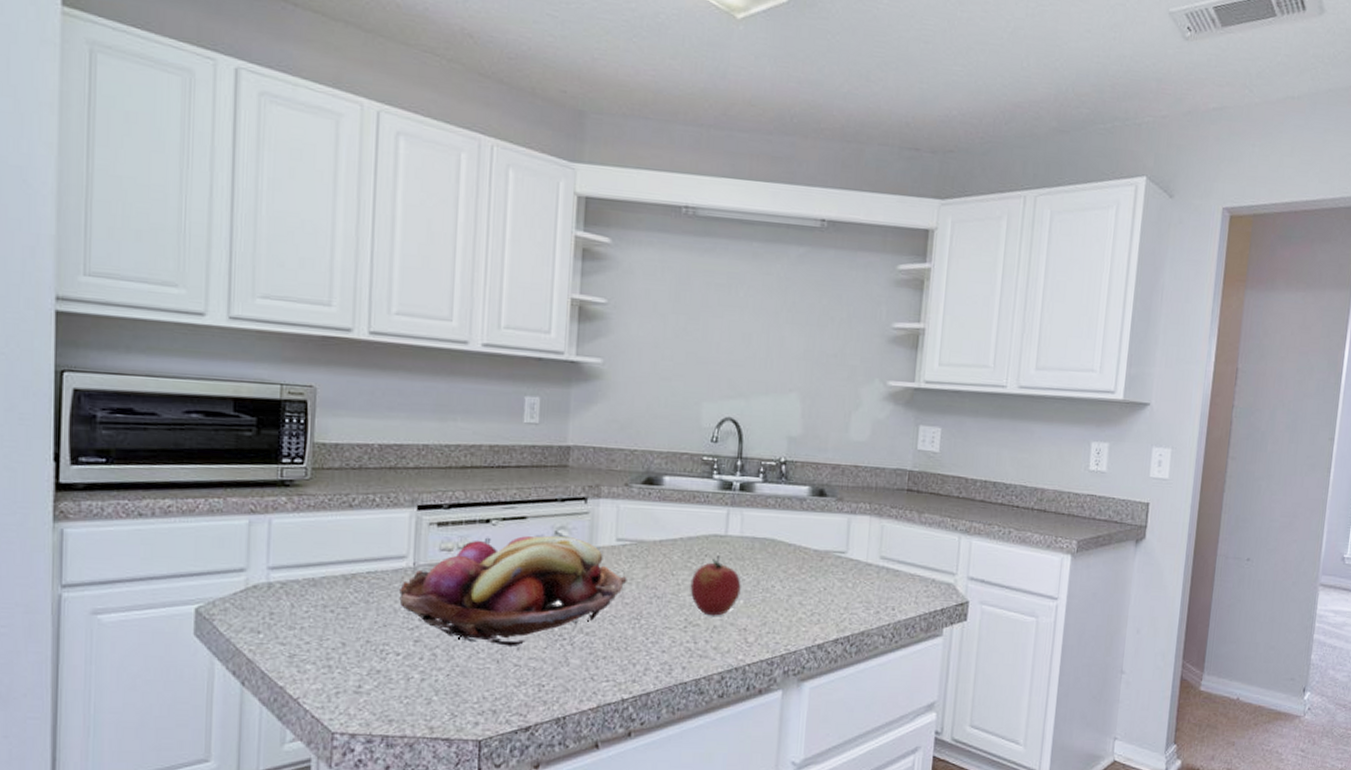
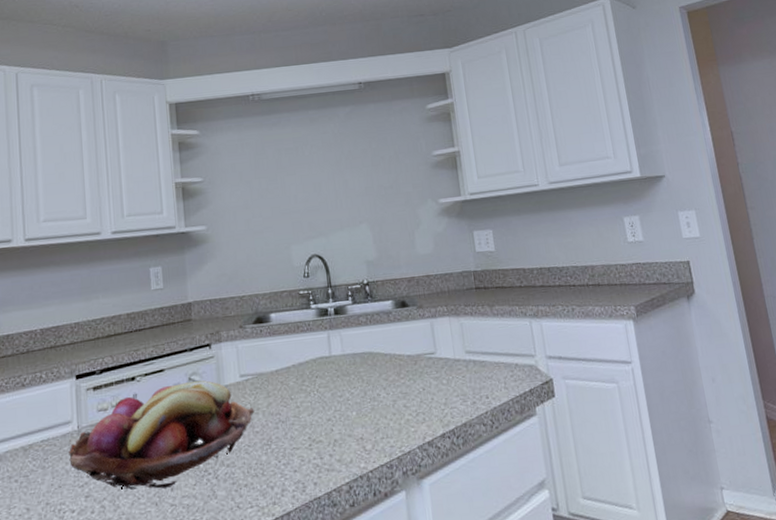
apple: present [690,555,741,616] -> none [307,375,352,431]

